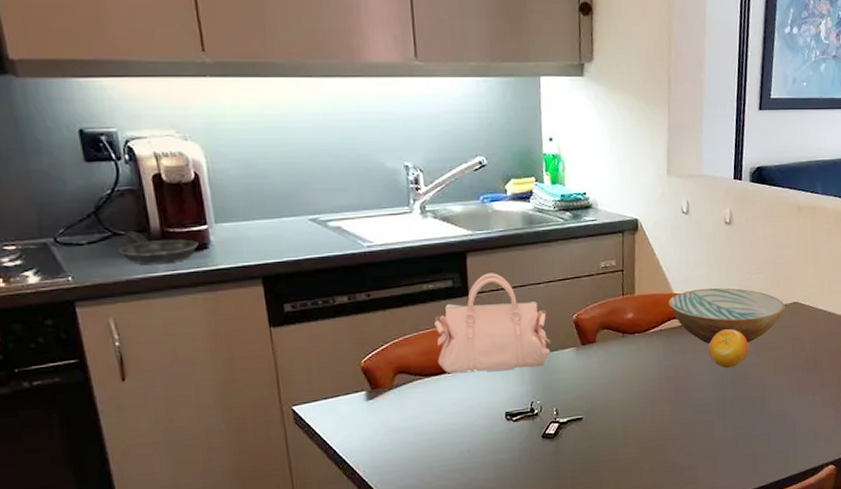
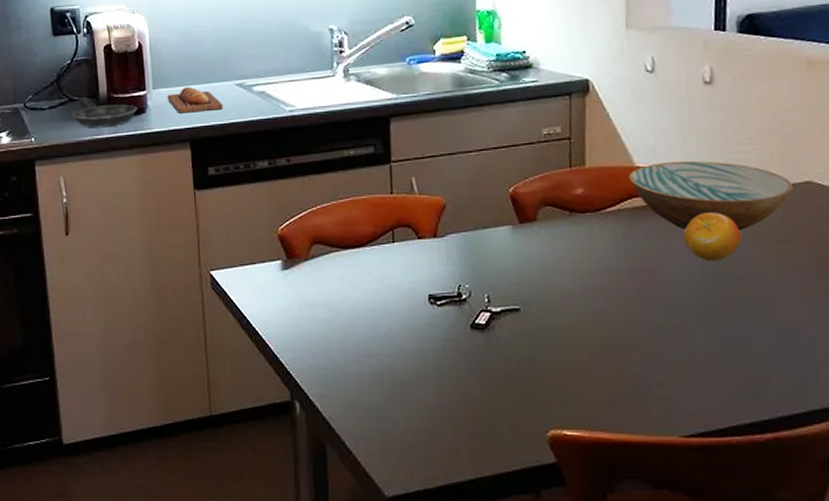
bread loaf: none [232,221,296,249] -> present [167,86,223,113]
shoulder bag: present [434,273,551,373] -> none [354,139,483,247]

